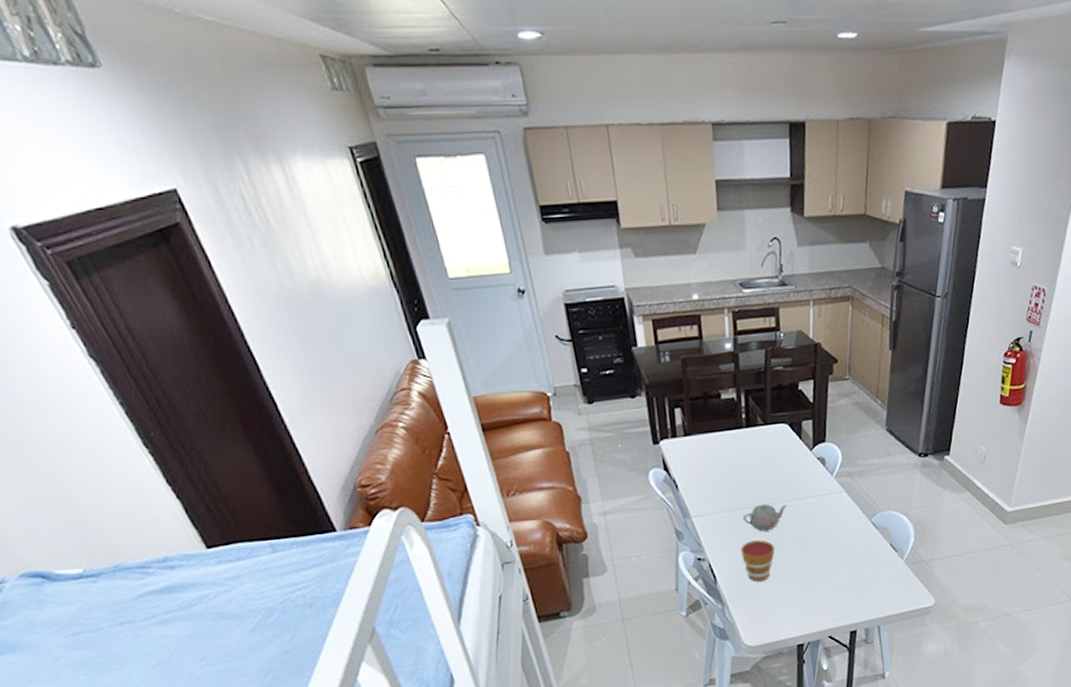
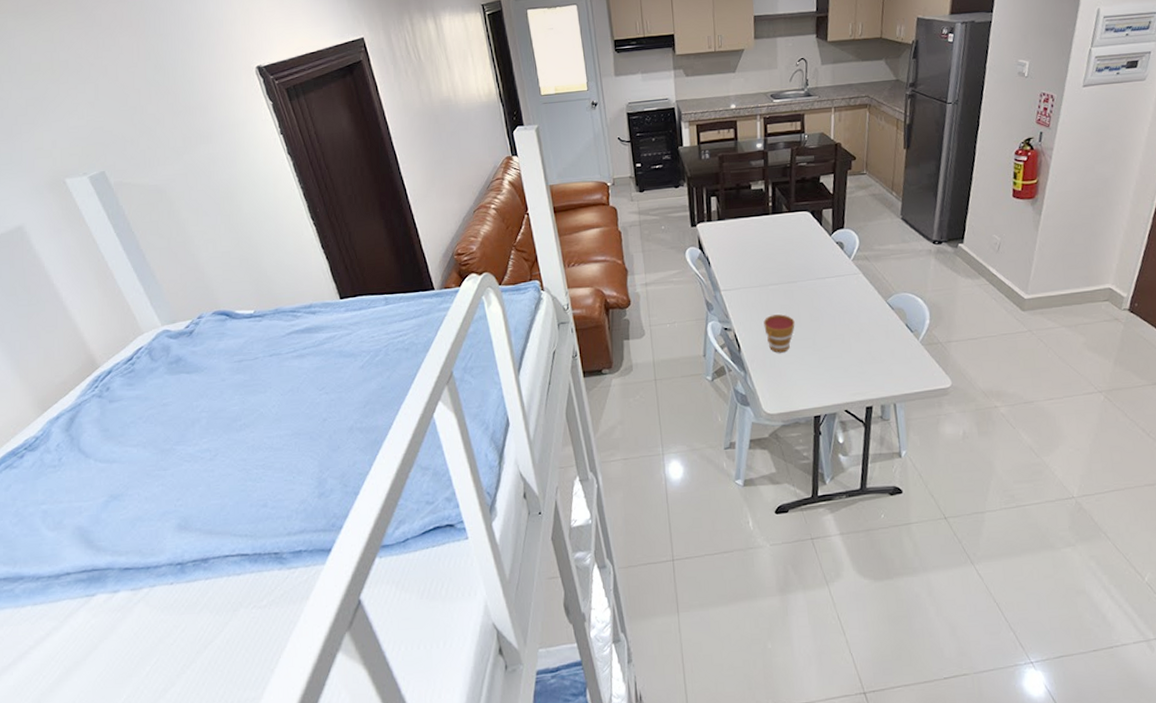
teapot: present [743,503,788,531] -> none [767,281,808,306]

